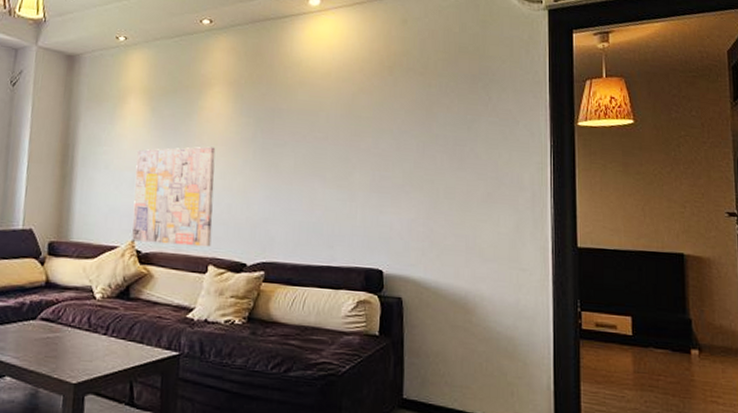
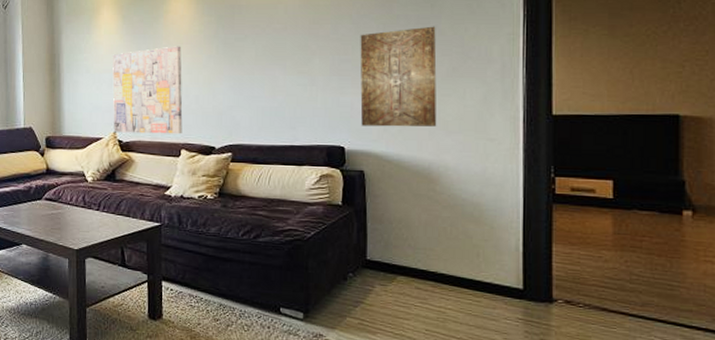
wall art: none [400,148,473,253] -> present [360,26,437,127]

